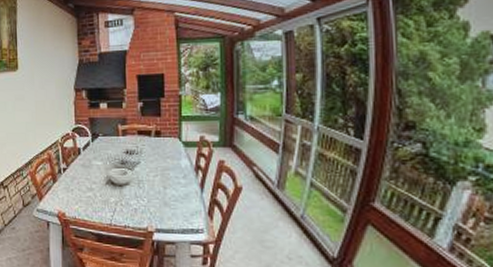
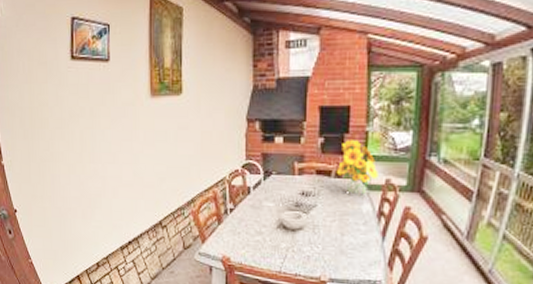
flower bouquet: none [155,102,193,150] -> present [336,138,379,194]

